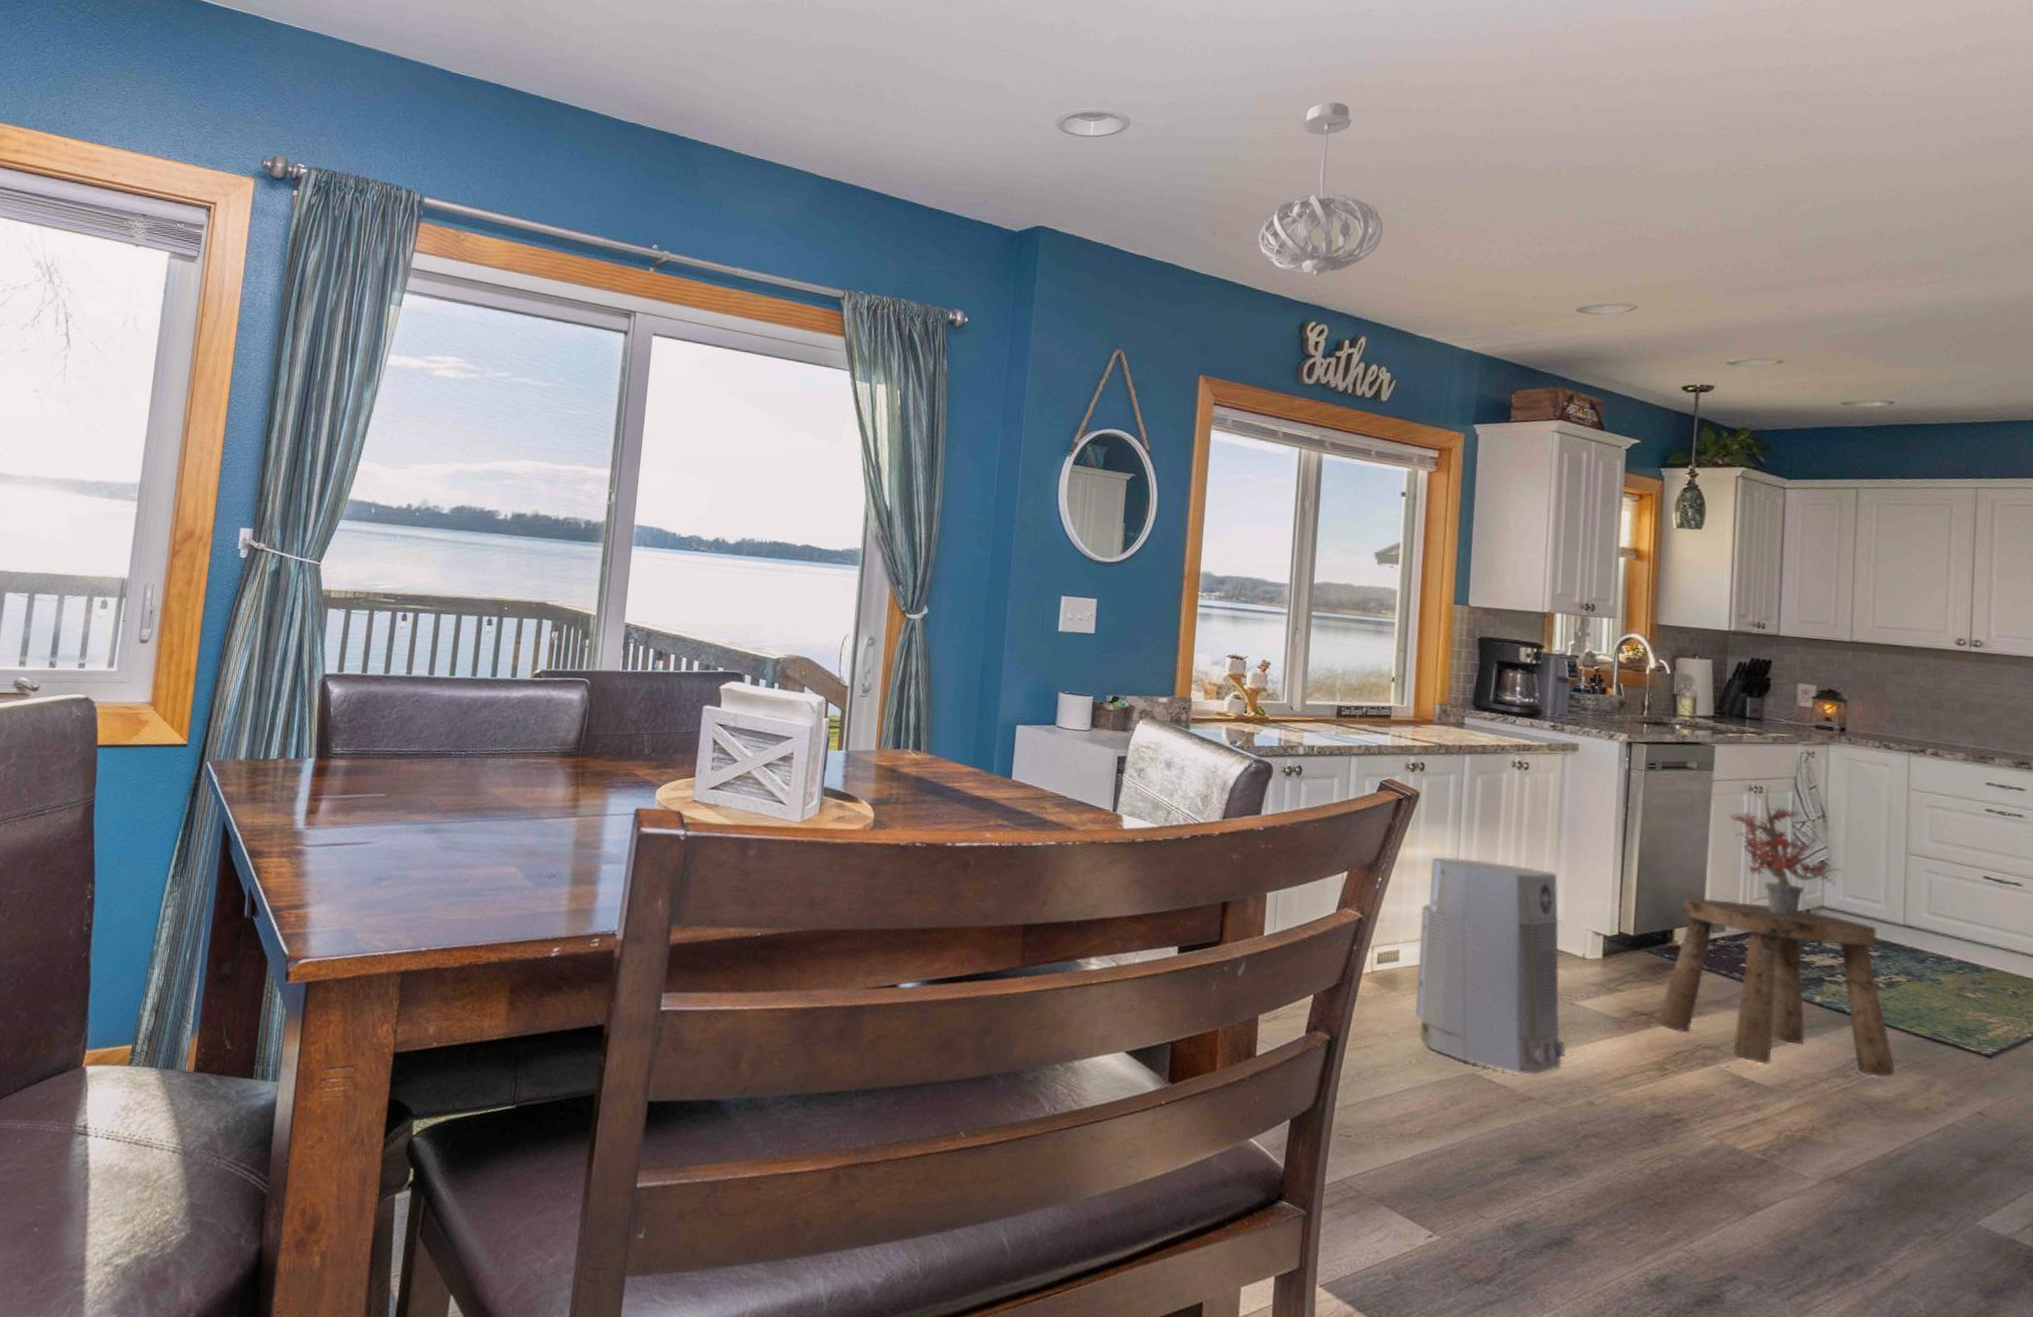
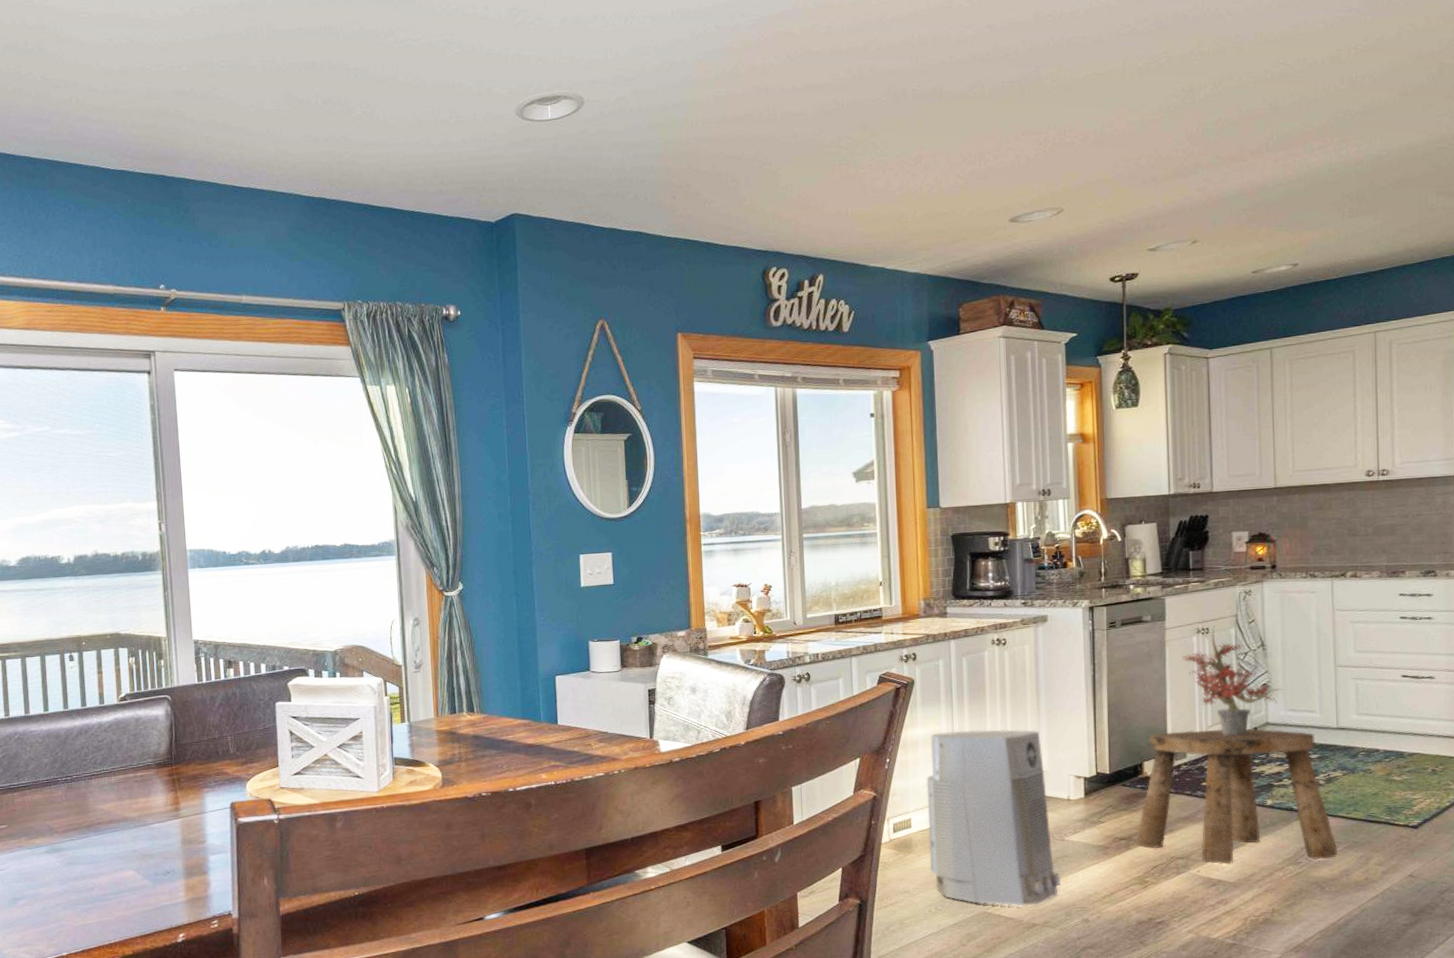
pendant light: present [1257,102,1383,276] -> none [714,53,828,224]

